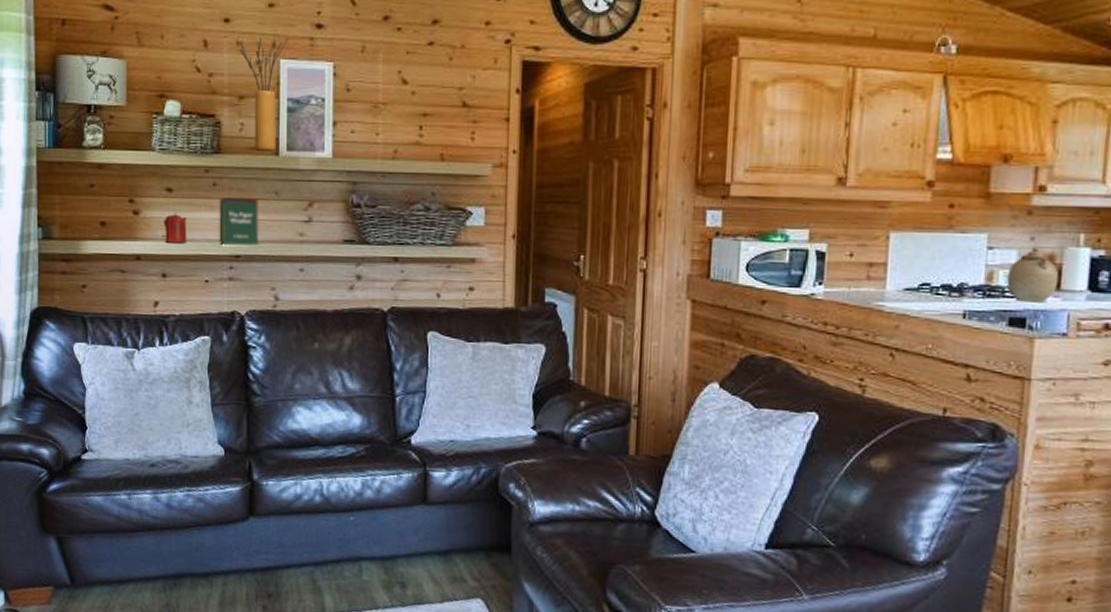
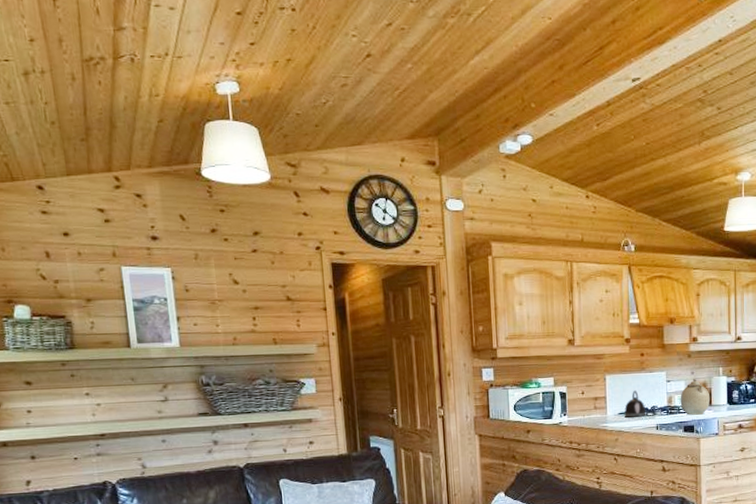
candle: present [164,213,187,243] -> none [26,402,52,429]
books: present [219,198,258,246] -> none [79,385,121,426]
vase: present [239,37,289,152] -> none [80,248,128,346]
kettle: none [913,257,949,299] -> present [624,390,646,418]

